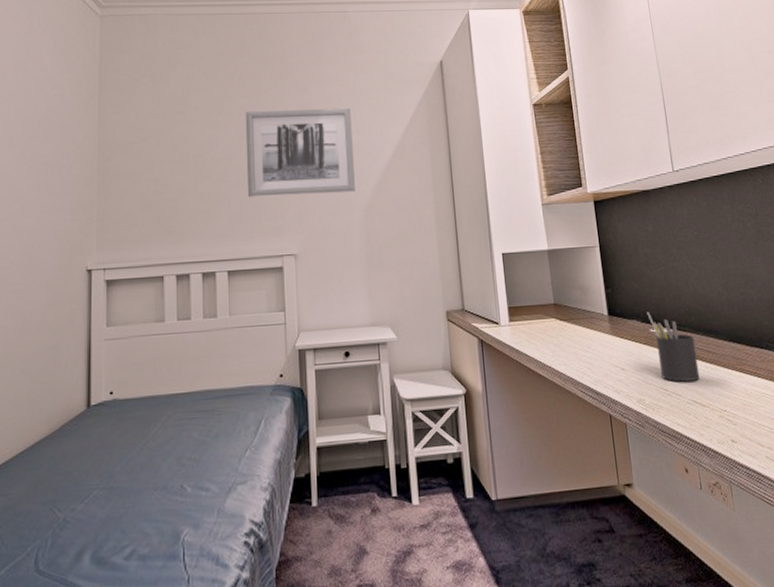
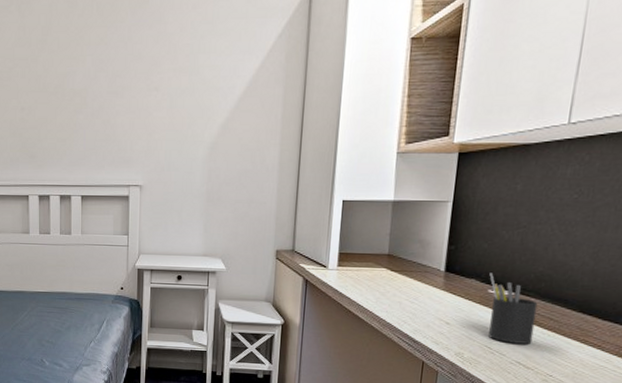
wall art: present [245,107,355,198] -> none [101,39,206,130]

